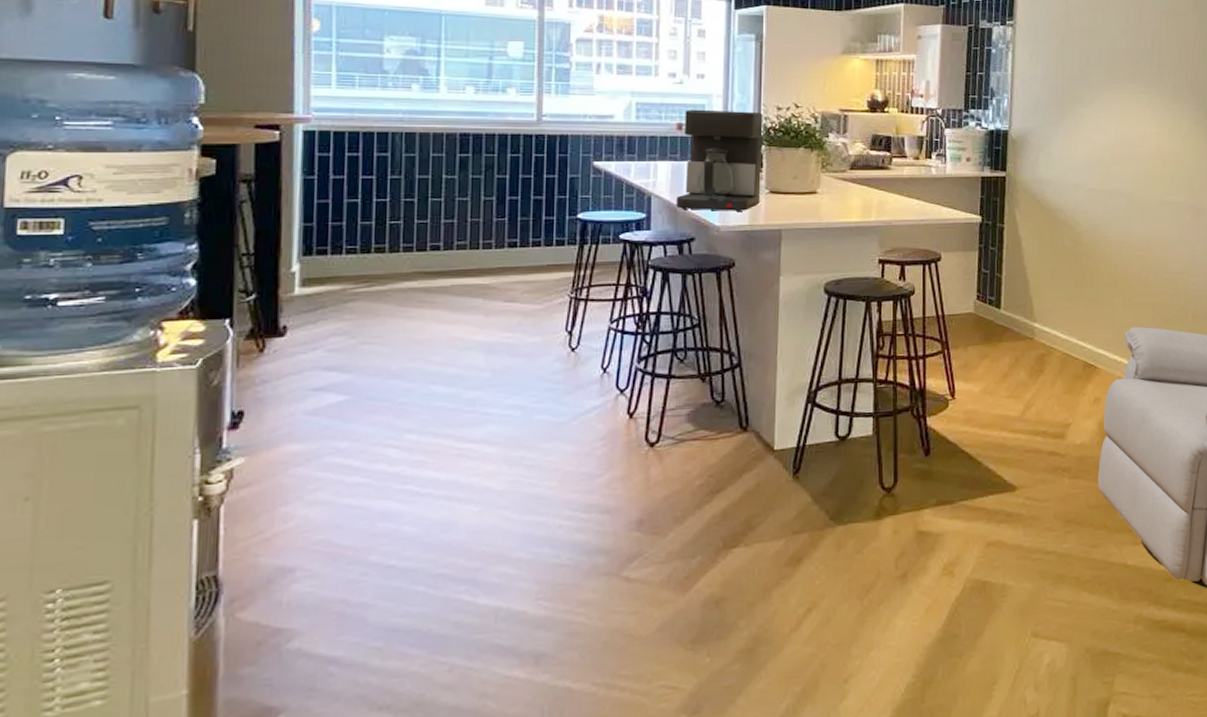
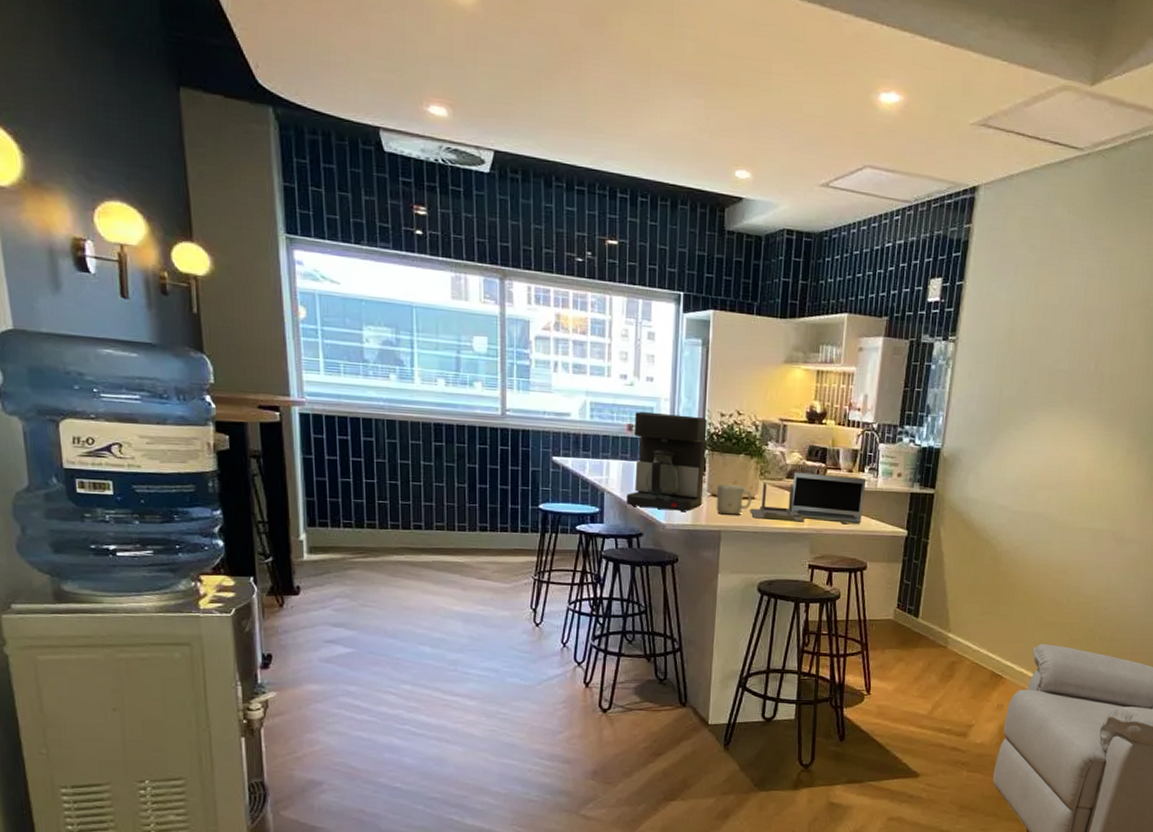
mug: none [775,180,814,212] -> present [716,484,752,515]
napkin holder: none [812,175,871,215] -> present [750,482,804,522]
laptop: none [857,163,934,214] -> present [791,472,866,525]

